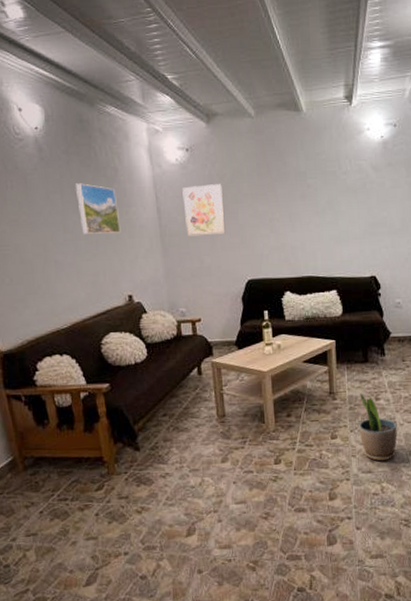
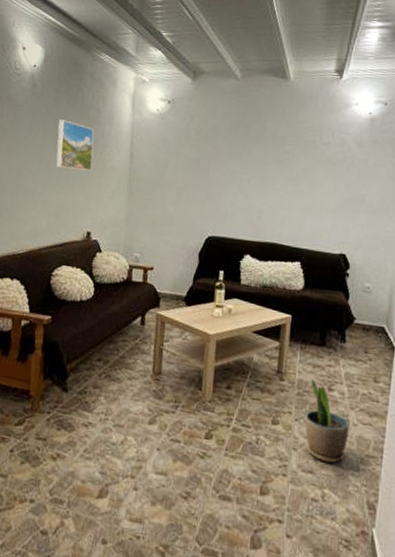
wall art: present [182,184,226,237] -> none [155,136,198,187]

